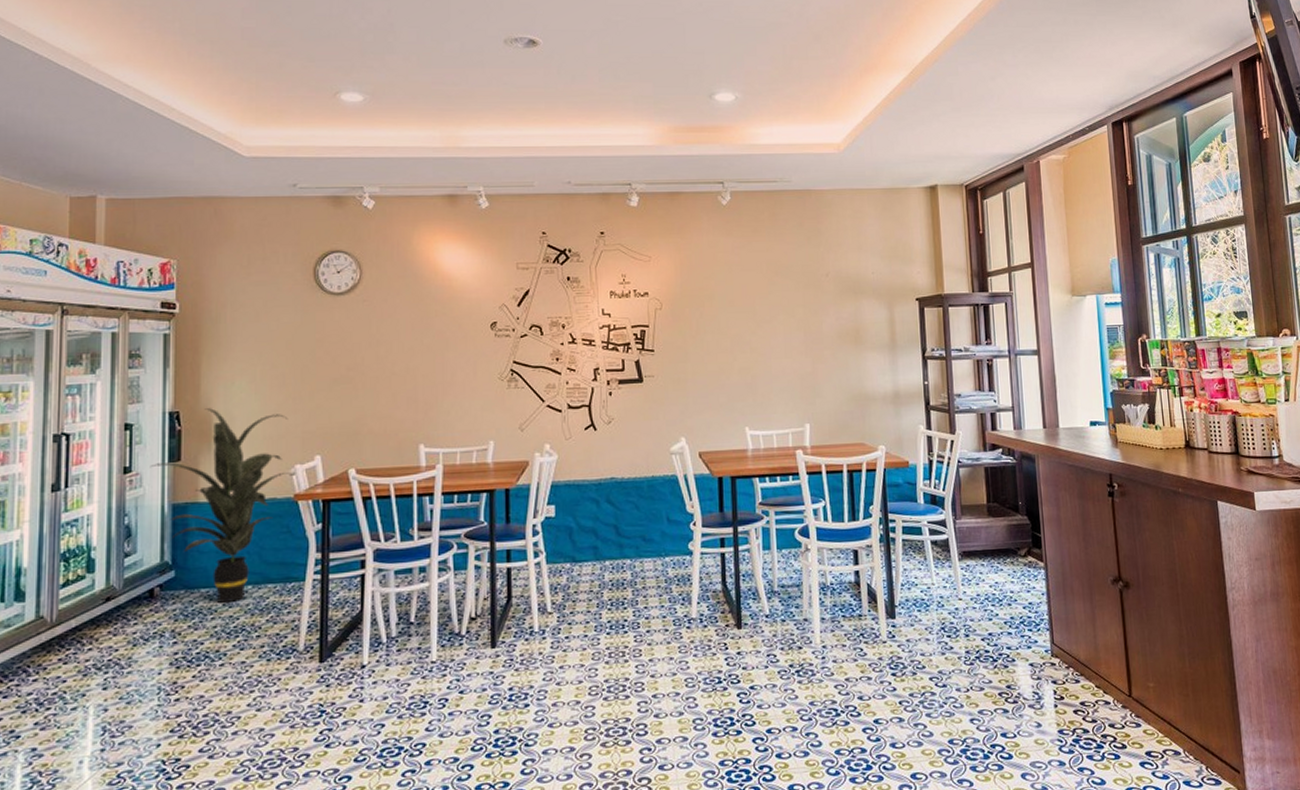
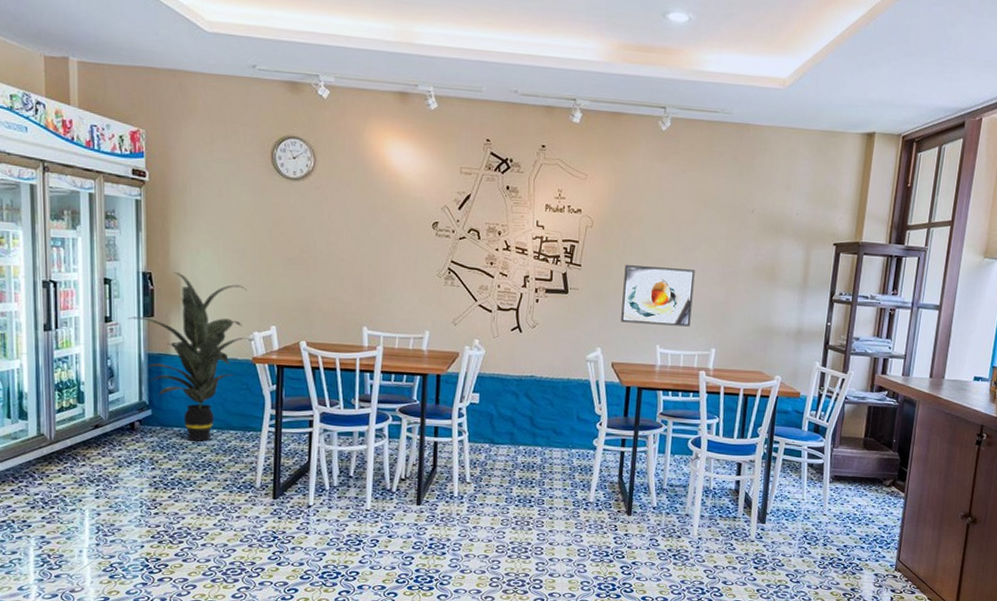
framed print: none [701,342,779,407] -> present [621,265,695,327]

